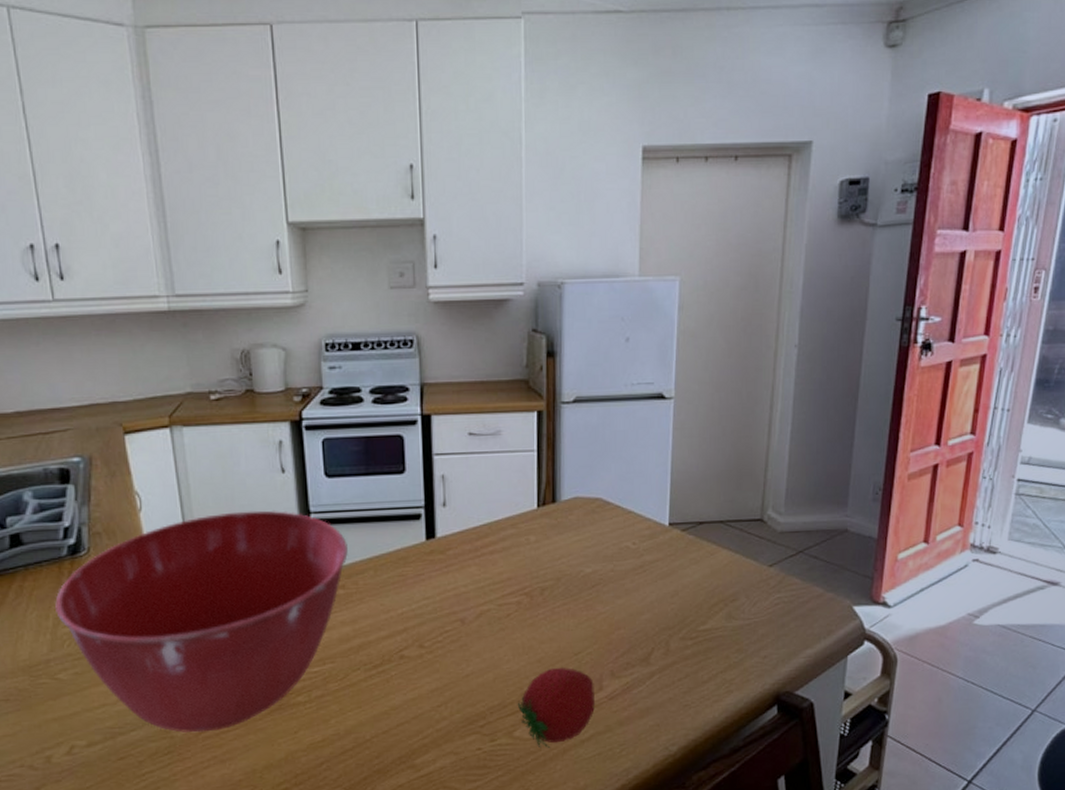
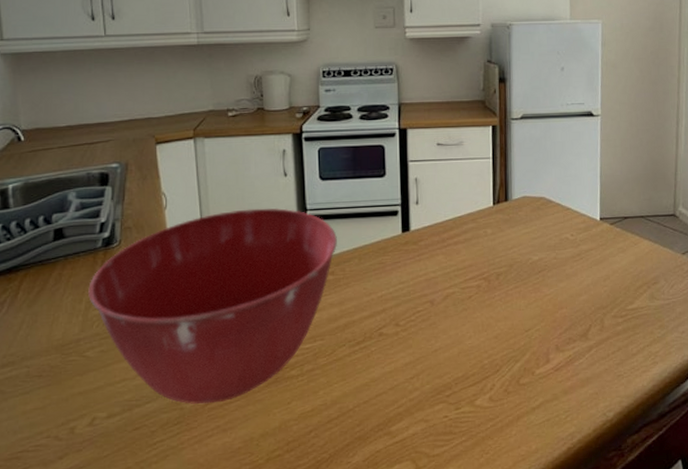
fruit: present [517,667,596,749] -> none [478,343,544,416]

